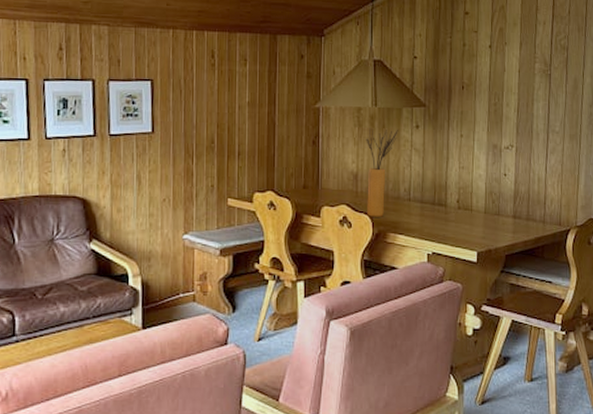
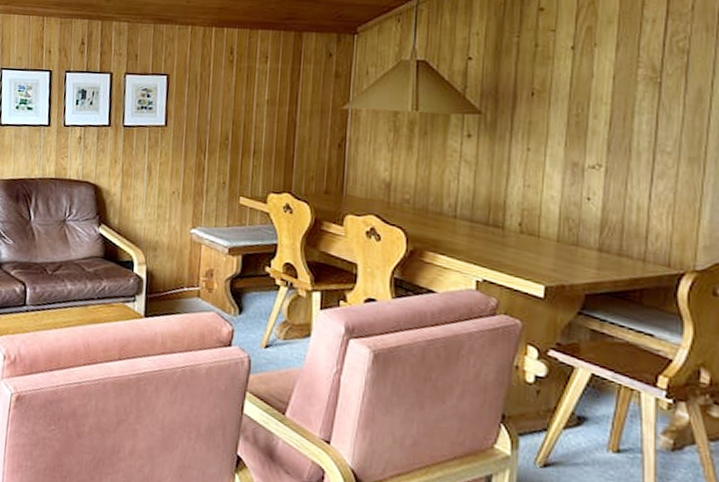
vase: present [365,128,398,217] -> none [400,134,444,233]

